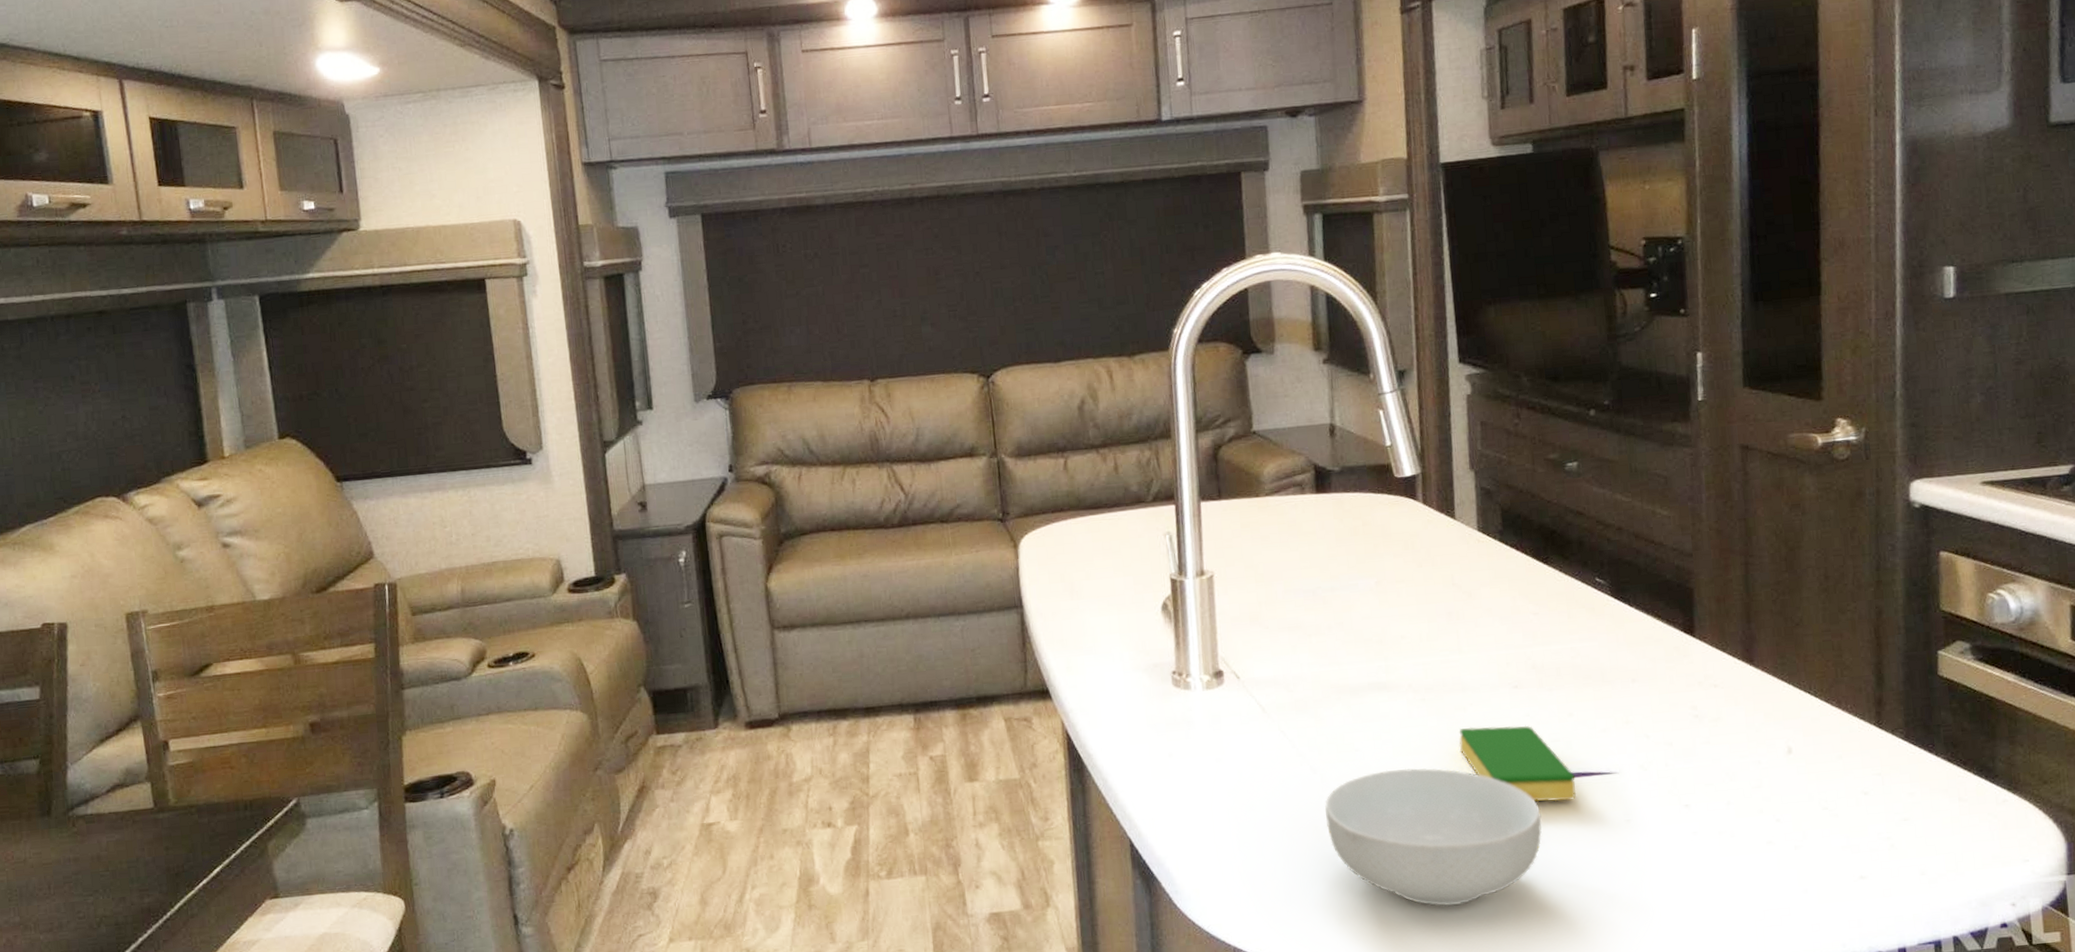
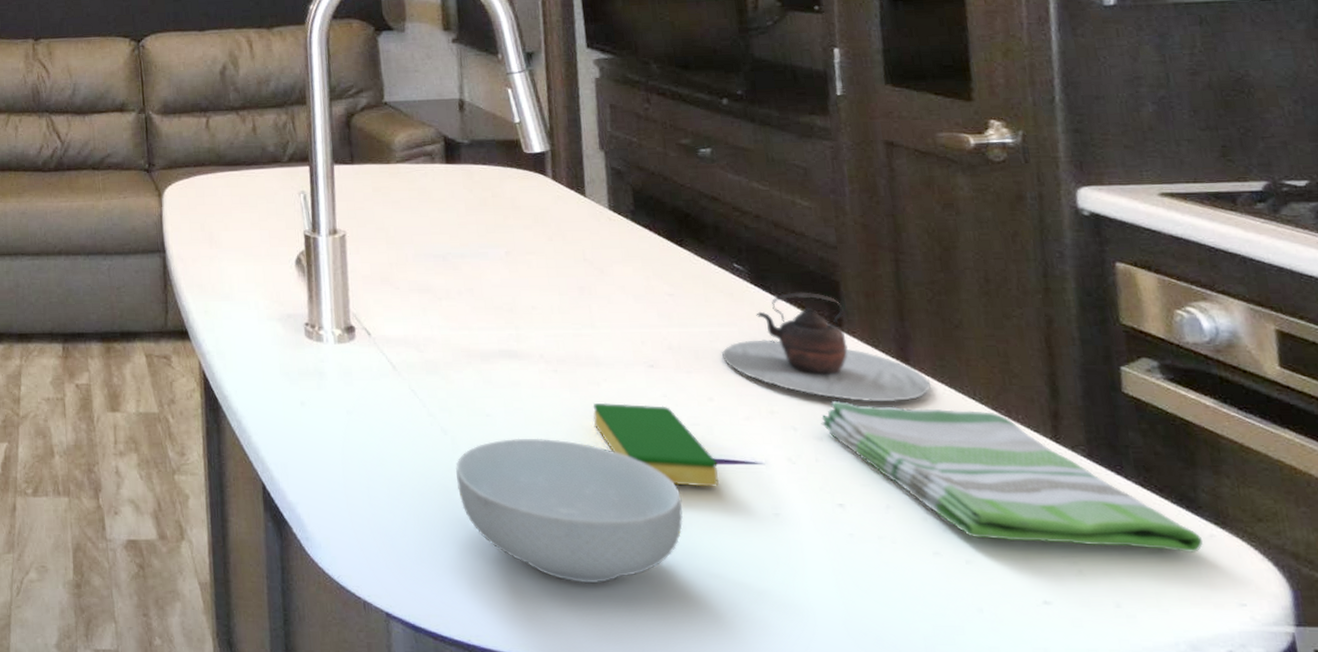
teapot: none [1583,601,1771,704] -> present [722,292,931,402]
dish towel: none [1671,704,1997,825] -> present [821,401,1204,552]

